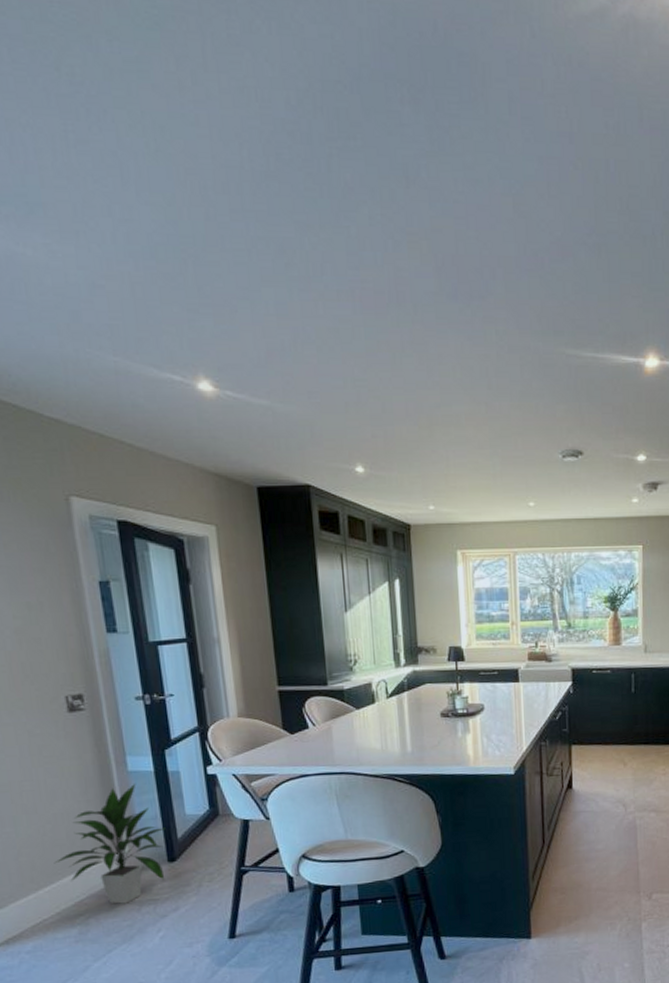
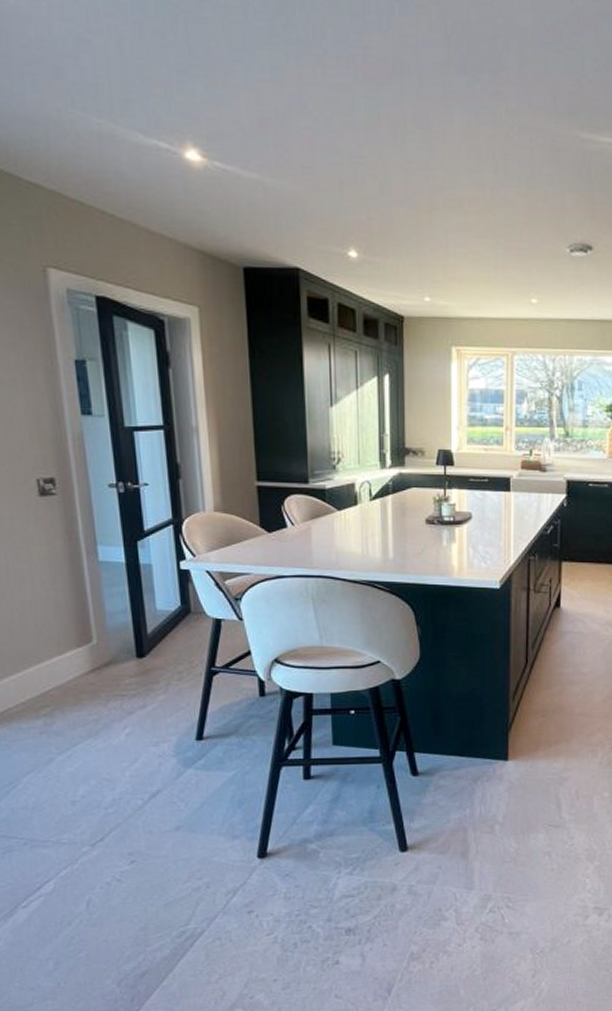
indoor plant: present [54,784,166,905] -> none [20,575,136,698]

